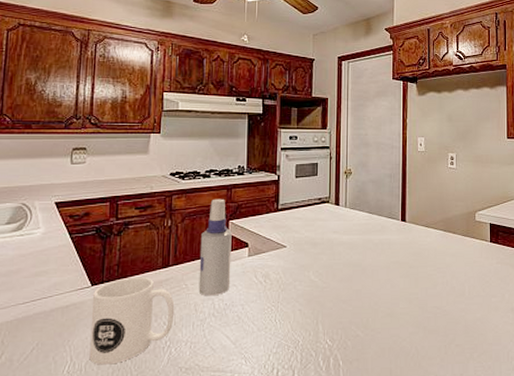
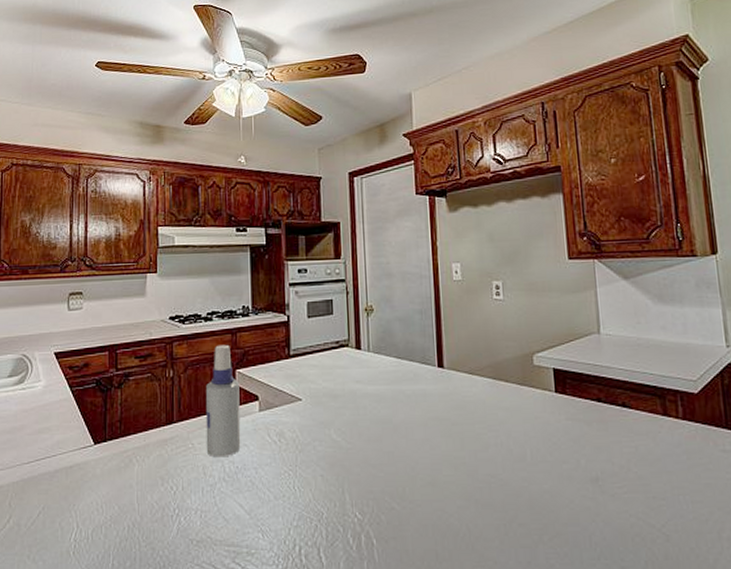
mug: present [89,276,175,365] -> none [95,434,182,534]

